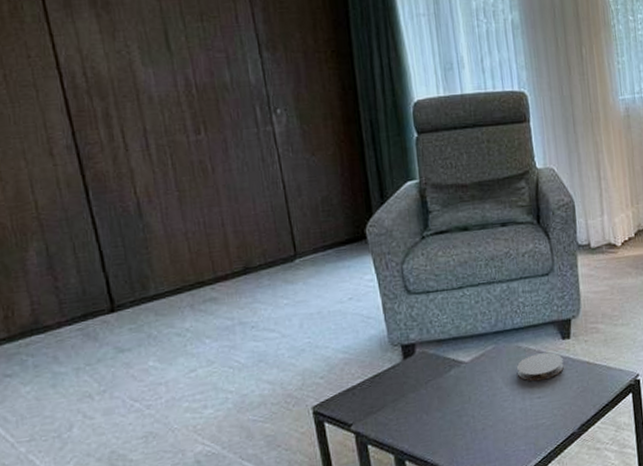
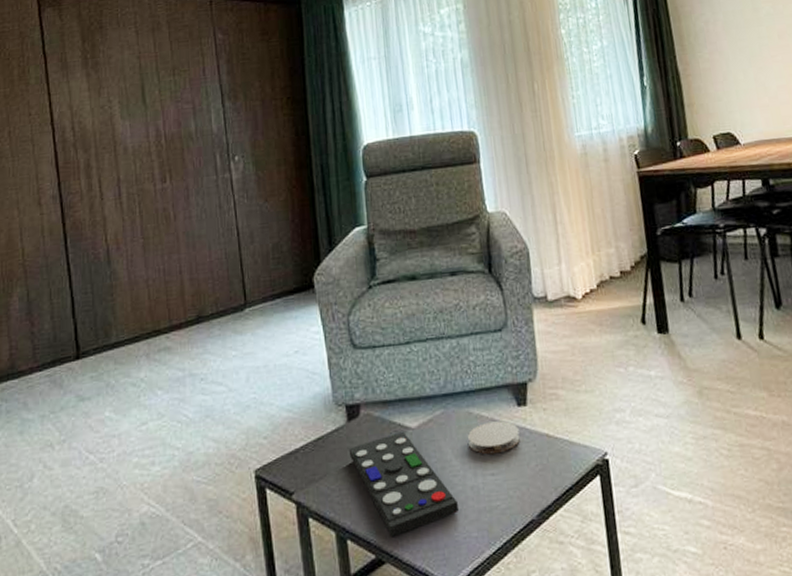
remote control: none [405,365,508,456] -> present [348,431,458,537]

